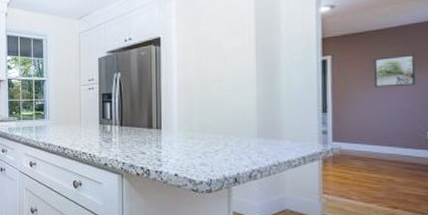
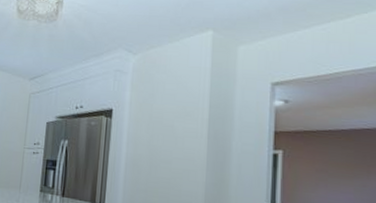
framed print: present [374,54,416,88] -> none [325,159,365,192]

